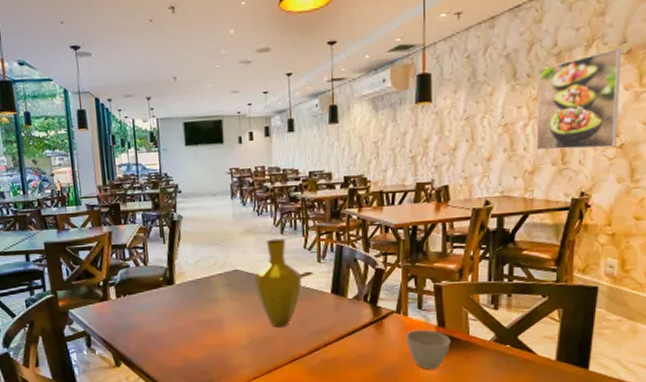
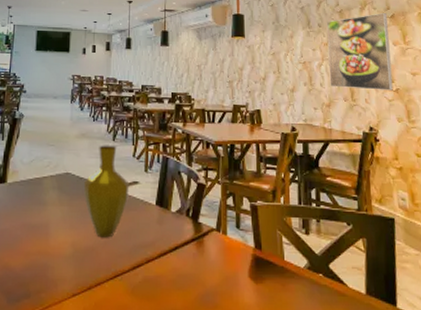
cup: present [405,329,451,370] -> none [225,250,268,297]

